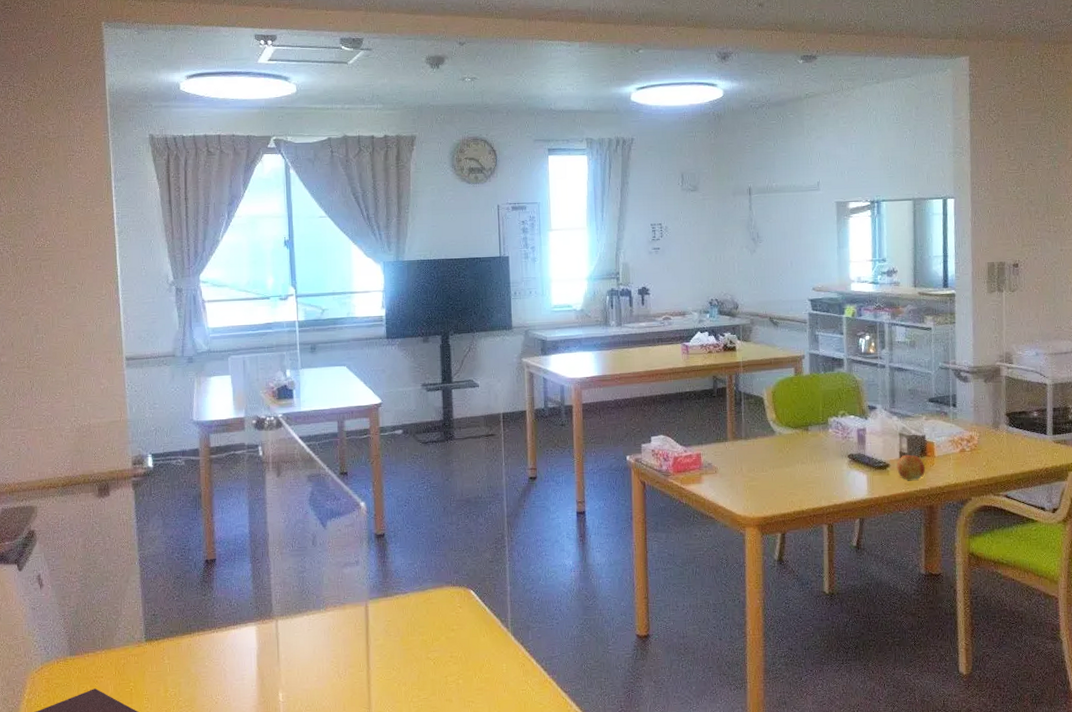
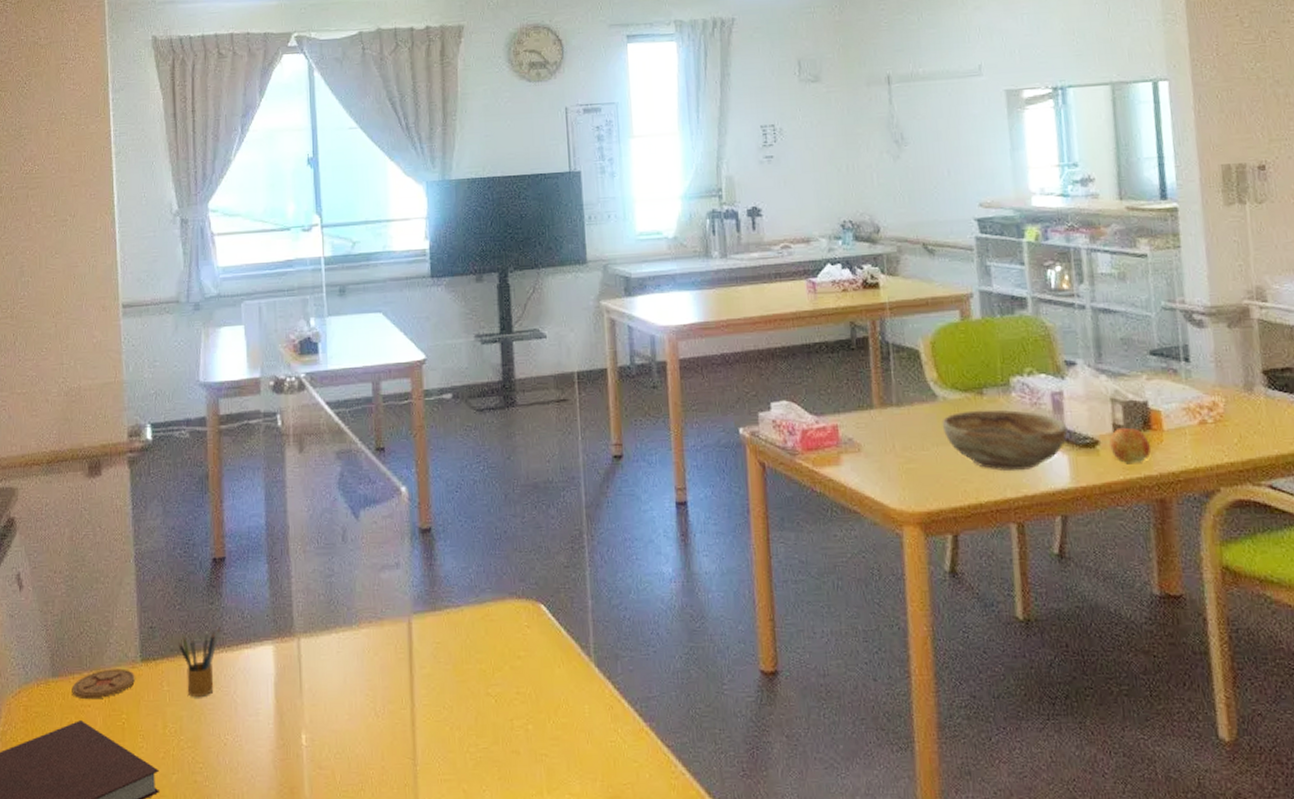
coaster: none [87,647,141,673] -> present [72,668,135,700]
pencil box: none [177,613,212,667] -> present [178,627,221,697]
bowl: none [777,442,868,487] -> present [941,410,1068,472]

